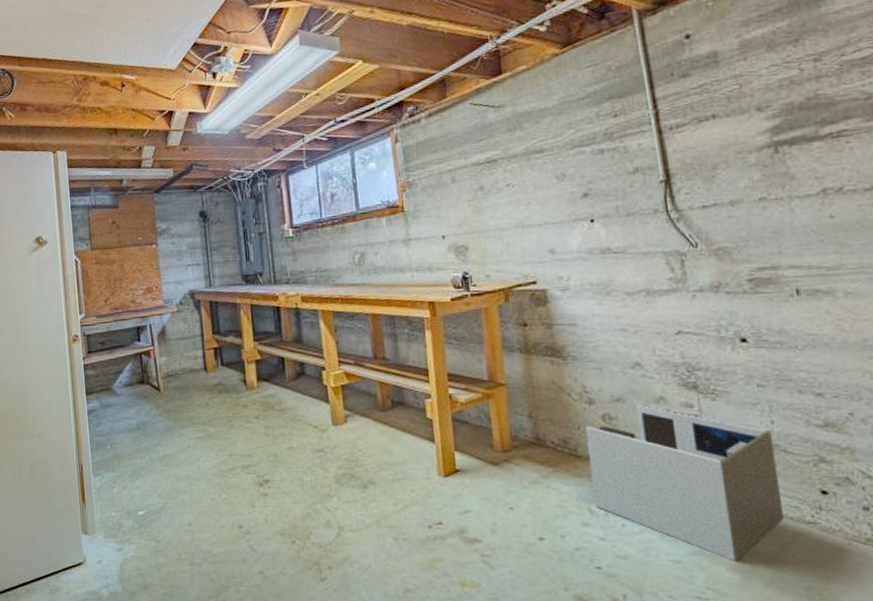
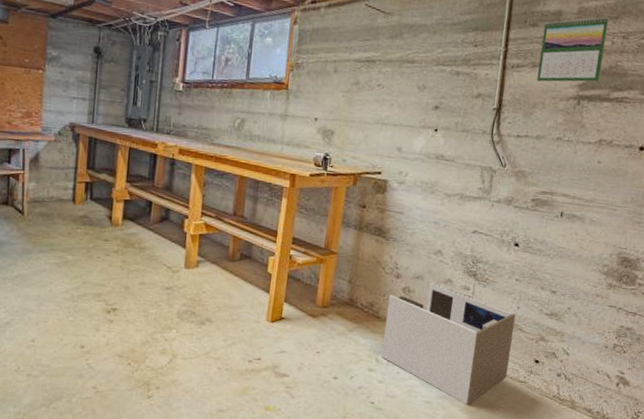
calendar: none [699,41,798,138] -> present [536,16,609,82]

